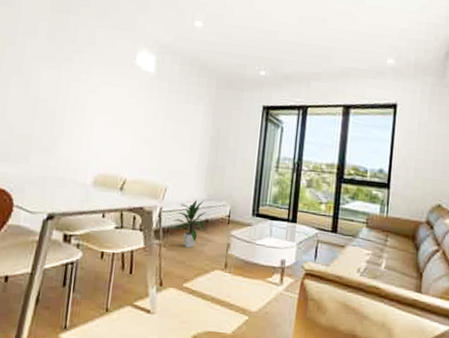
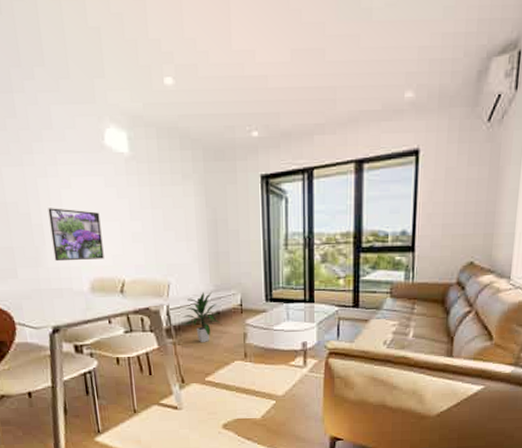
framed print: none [67,107,118,157] -> present [48,208,104,262]

